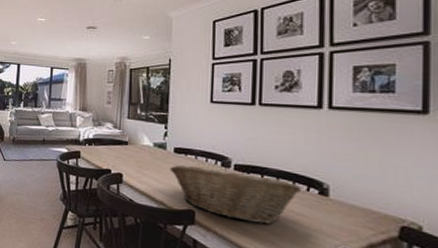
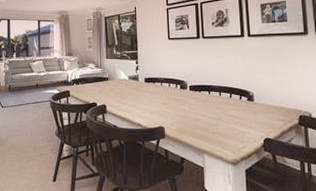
fruit basket: present [169,164,301,225] -> none [142,88,236,129]

